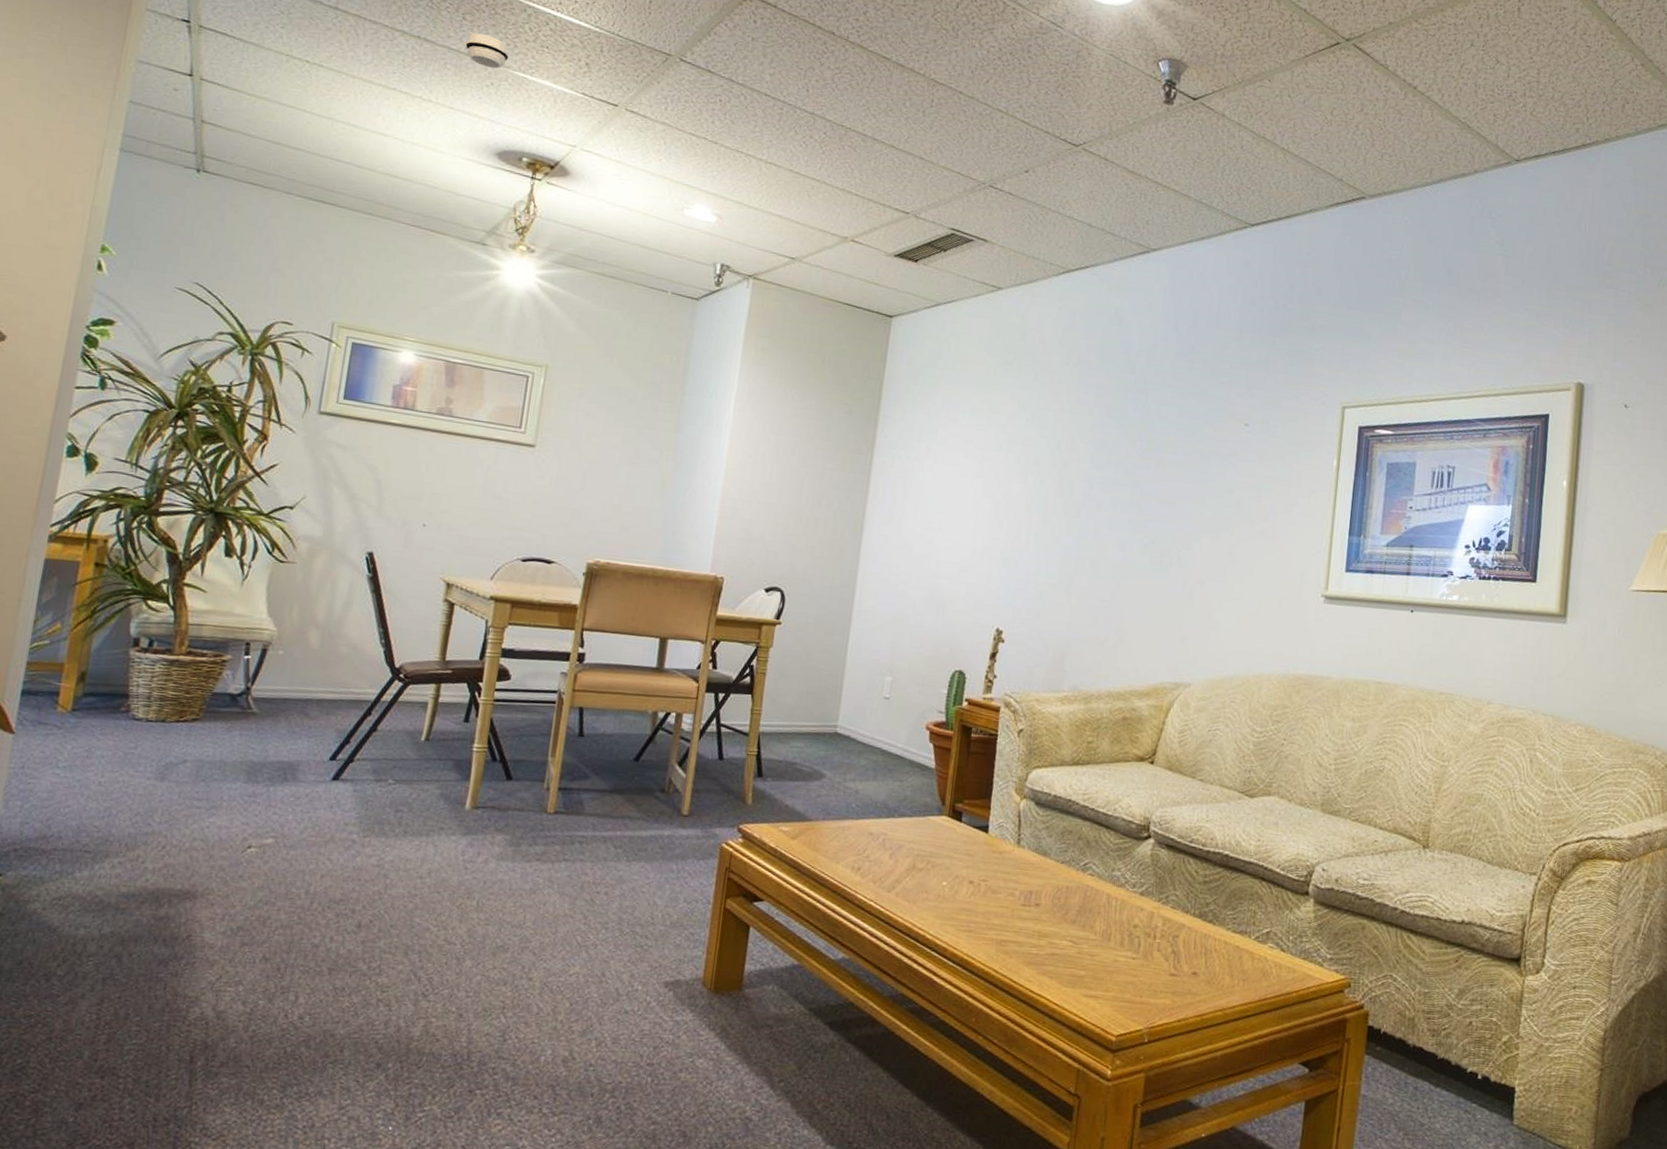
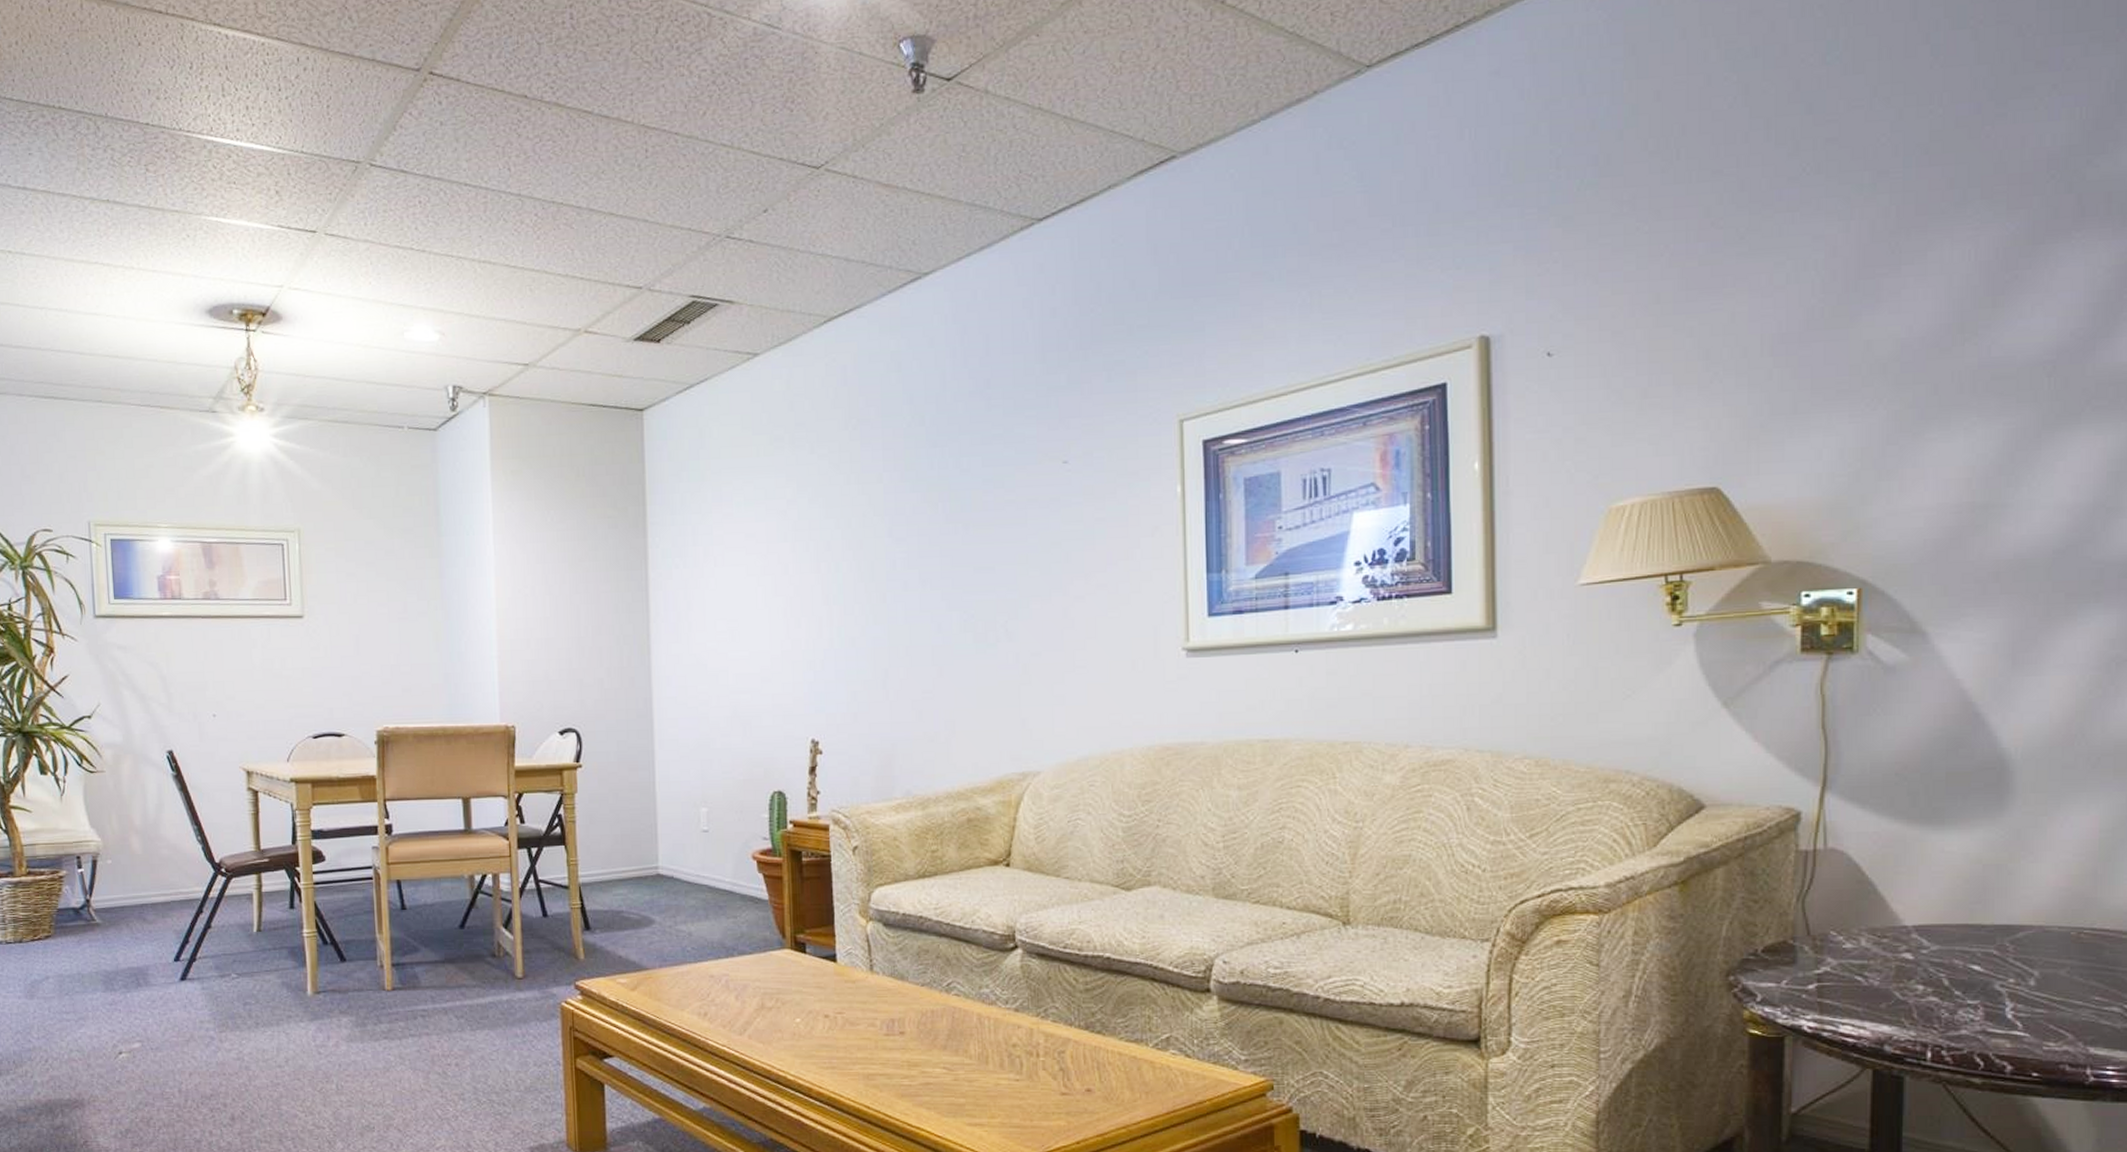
smoke detector: present [465,33,509,69] -> none [154,182,198,219]

